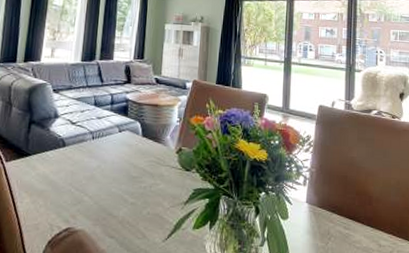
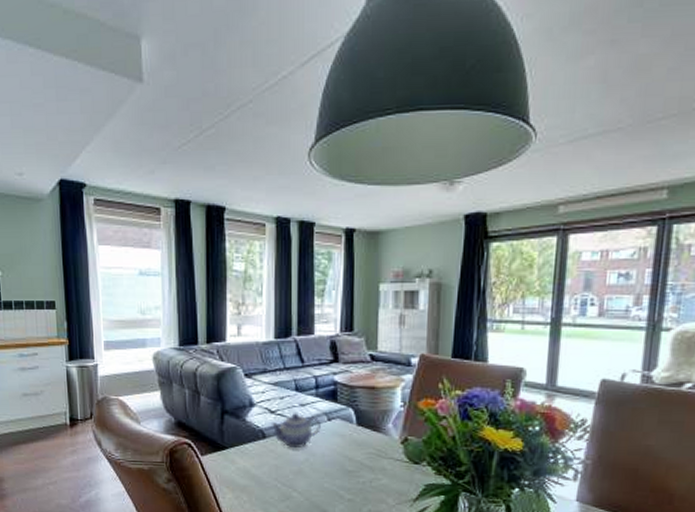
teapot: none [72,124,113,156] -> present [272,413,321,449]

